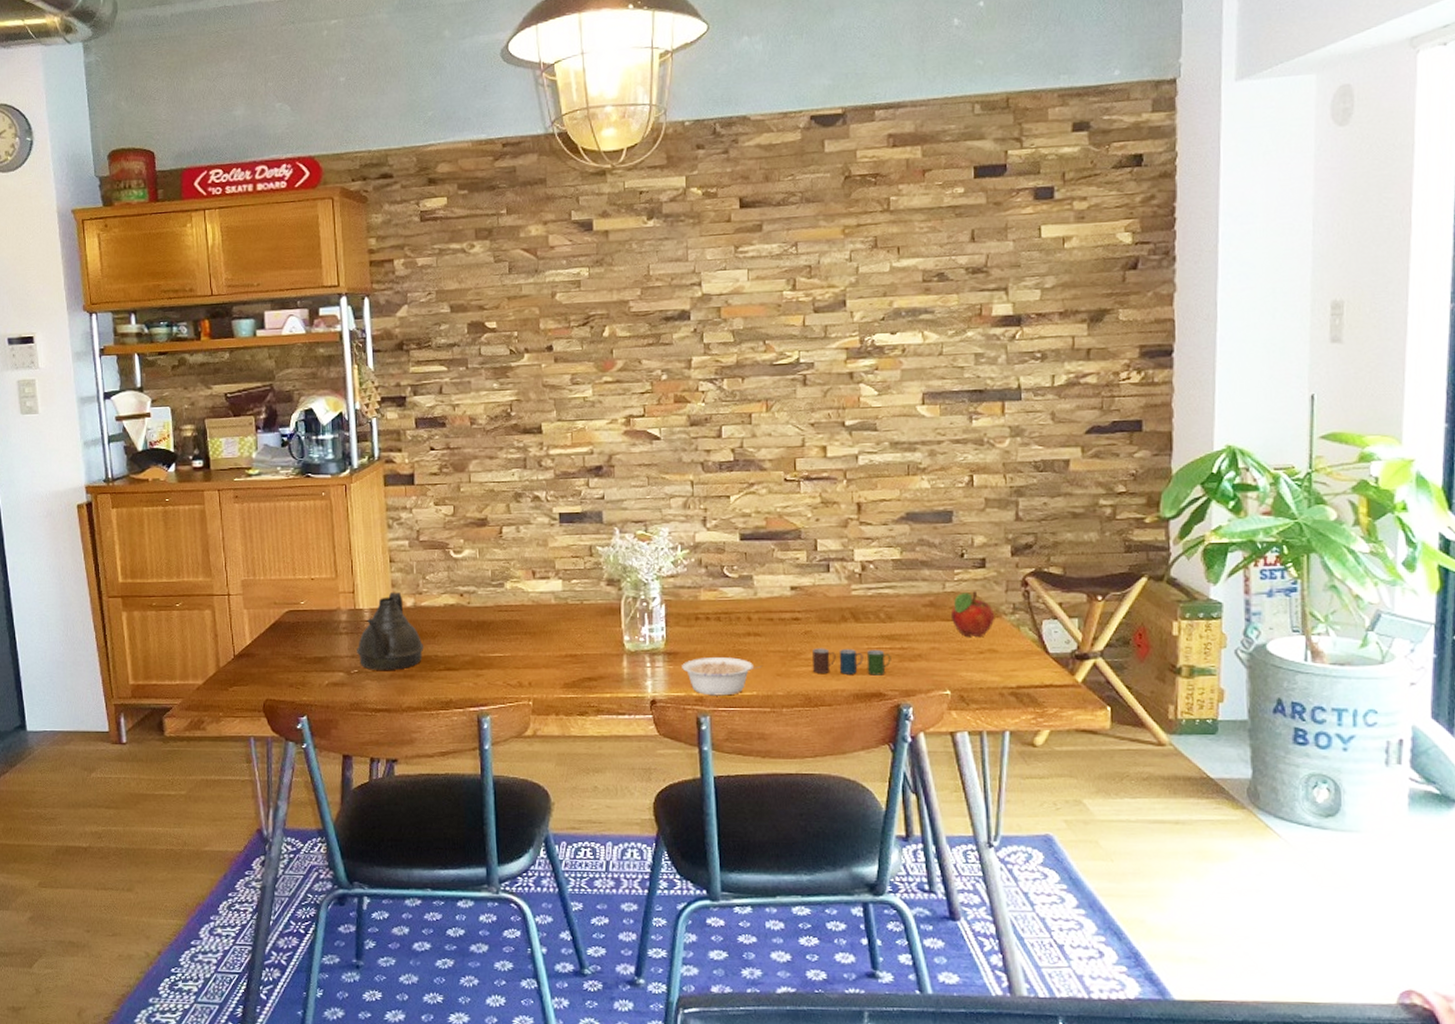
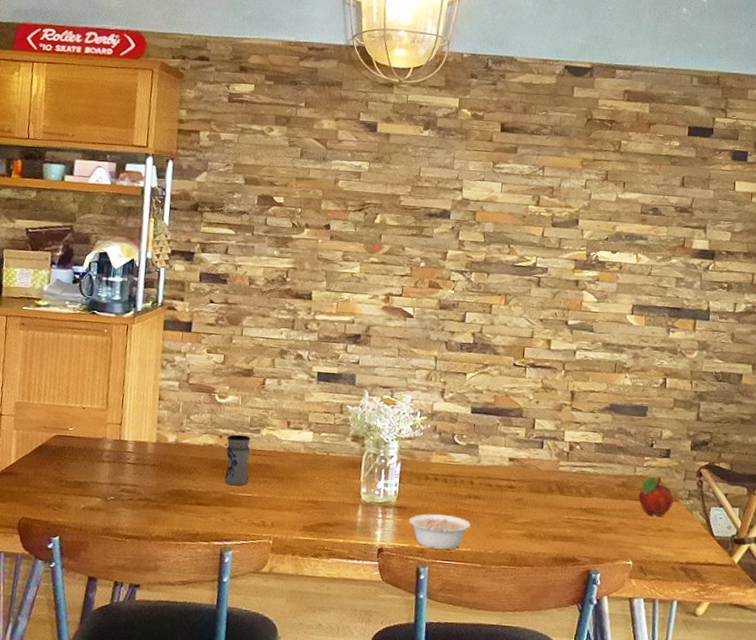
teapot: present [357,592,424,670] -> none [116,428,180,500]
jar: none [468,591,497,647] -> present [225,434,251,486]
cup: present [813,648,891,676] -> none [521,514,587,543]

